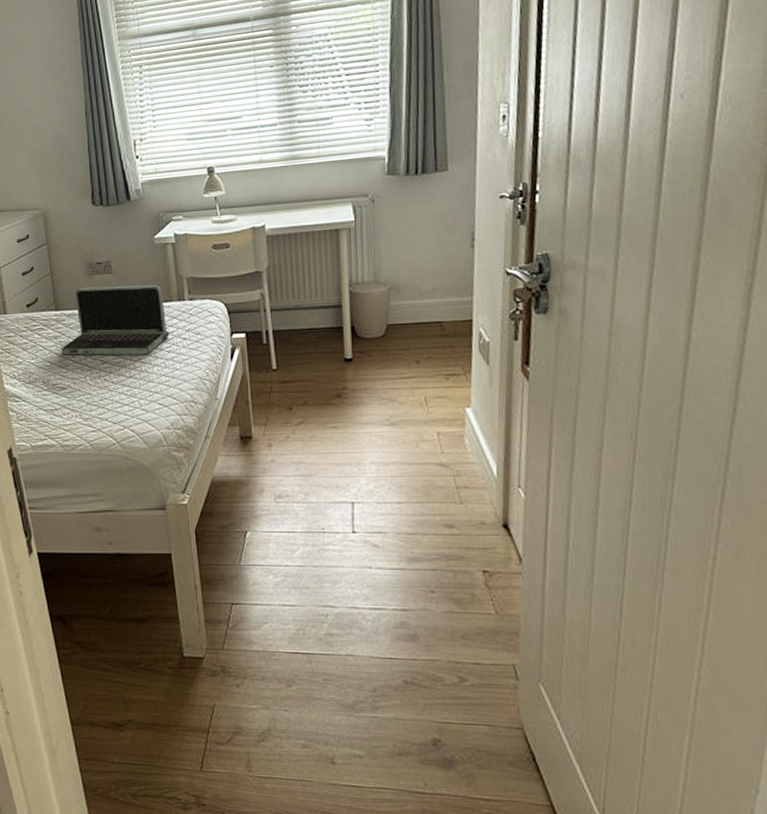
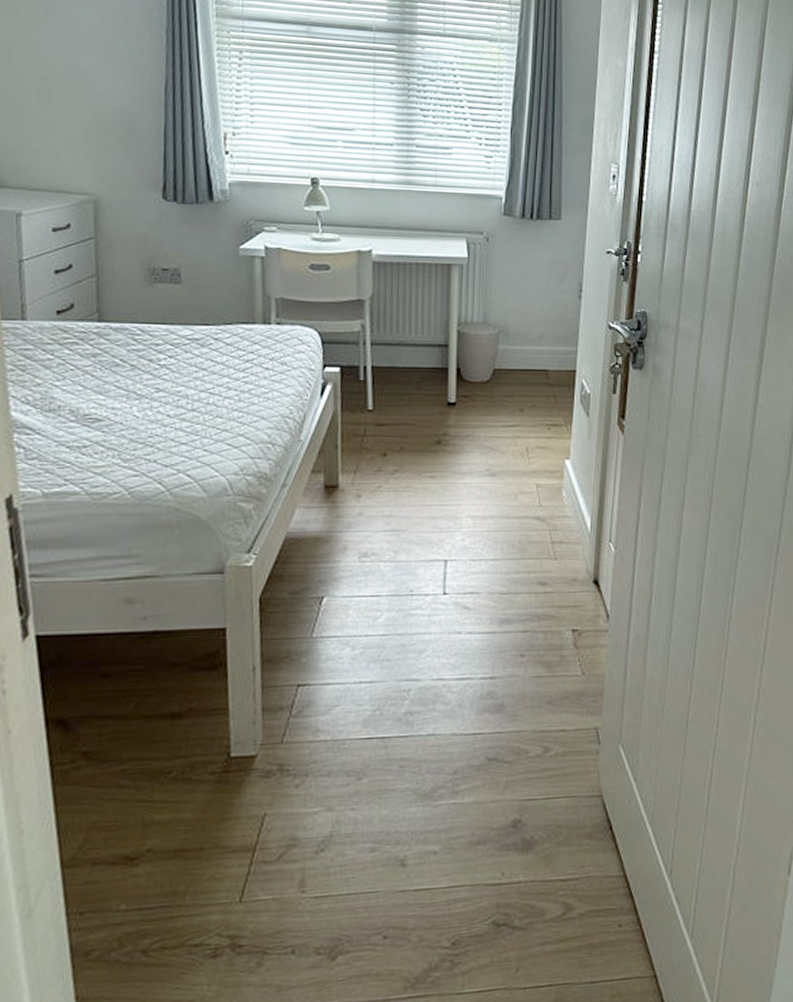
laptop: present [61,284,169,356] -> none [100,297,248,384]

